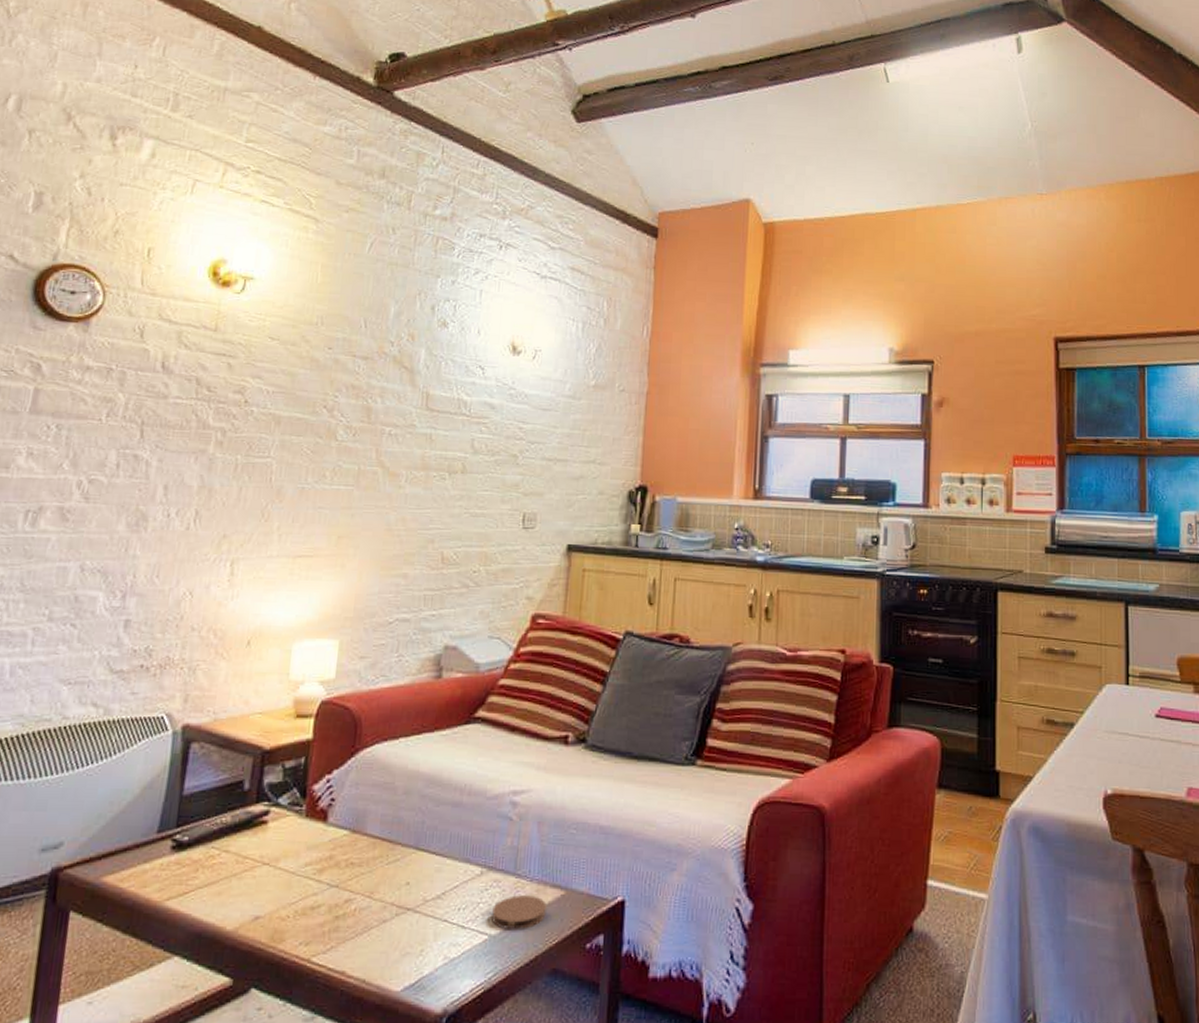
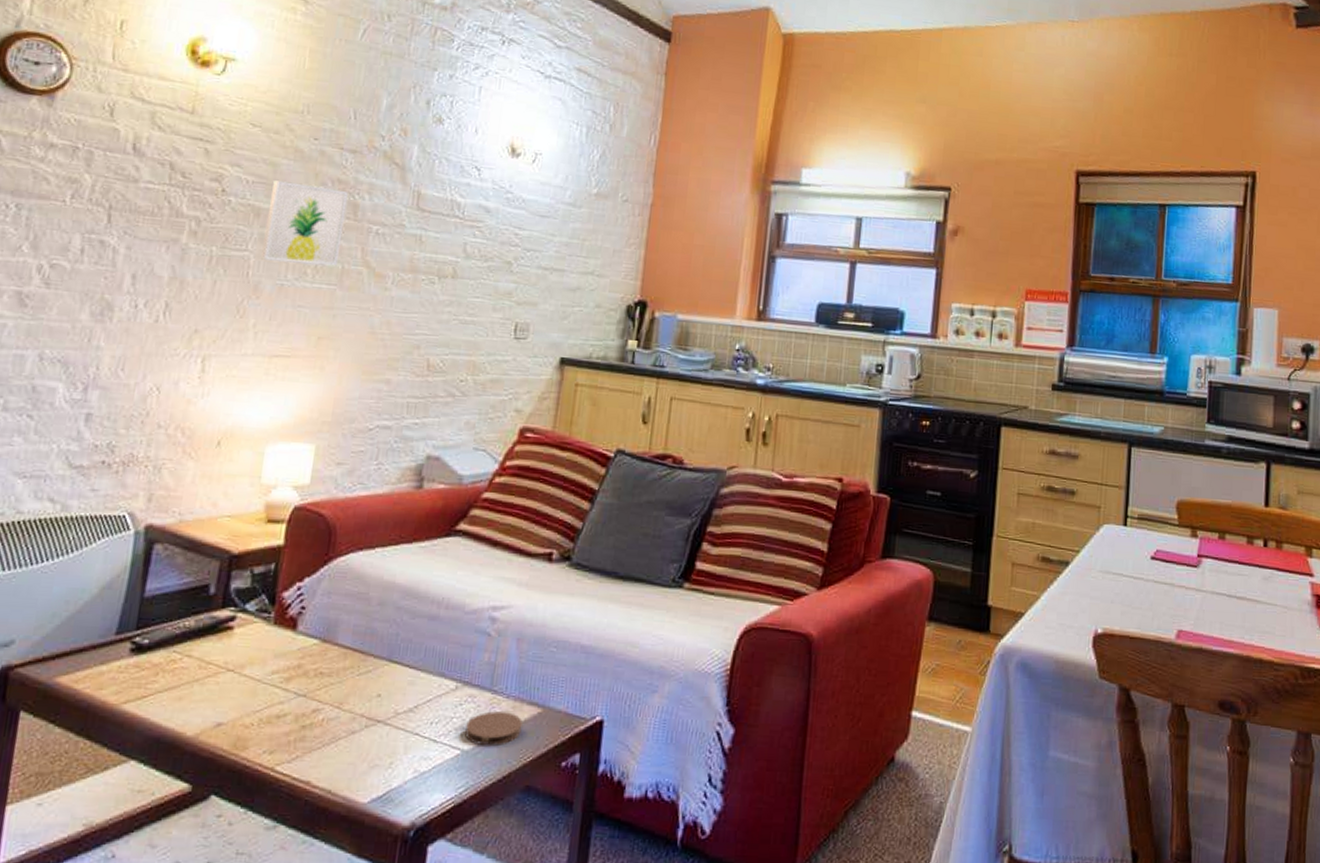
wall art: none [283,390,362,468] -> present [261,180,348,266]

